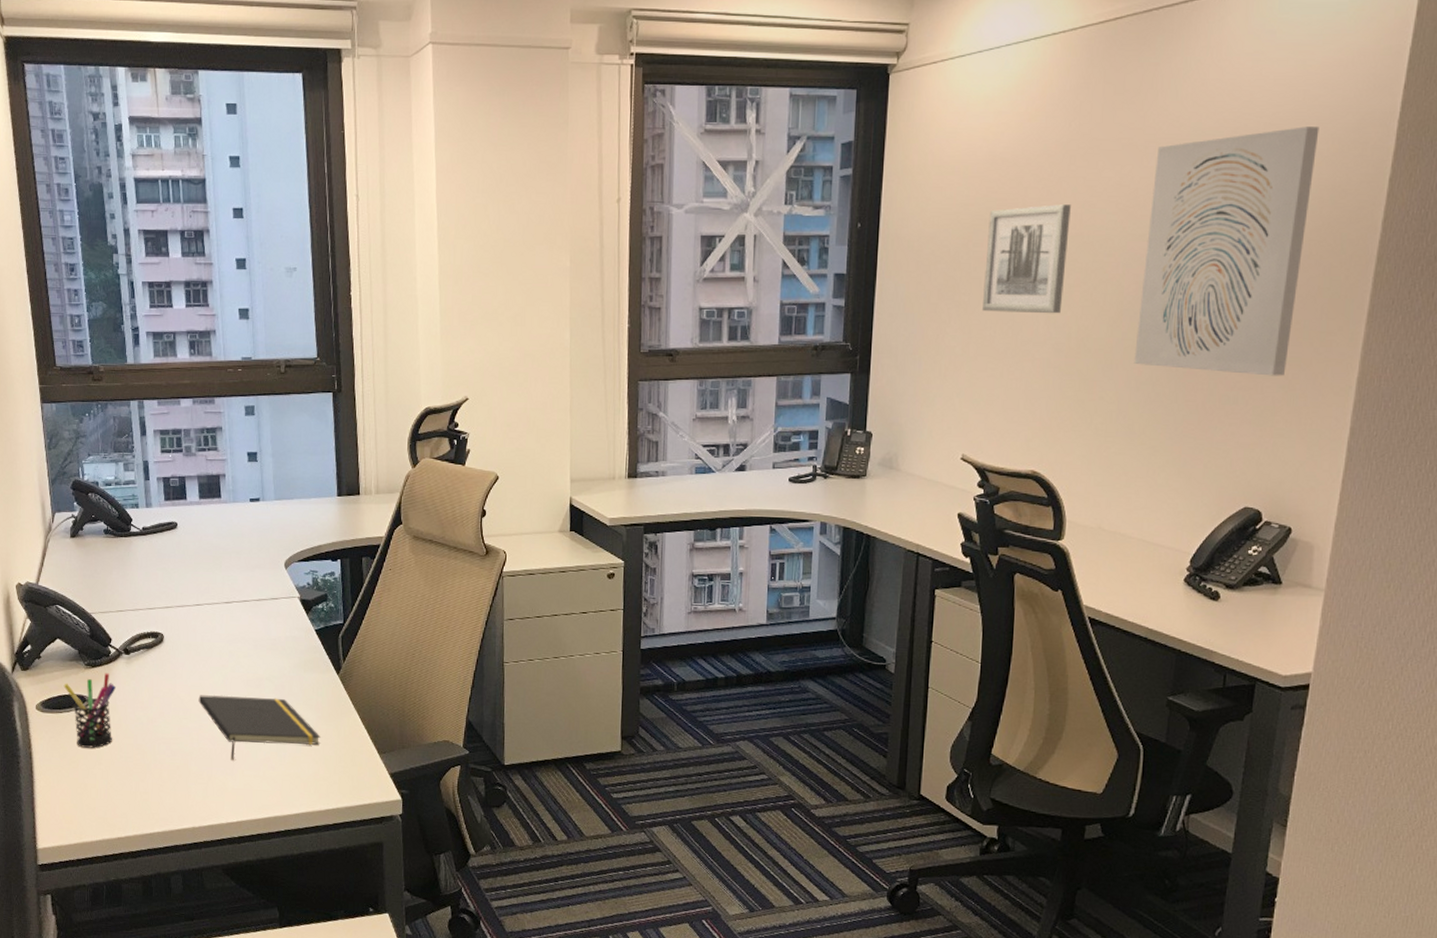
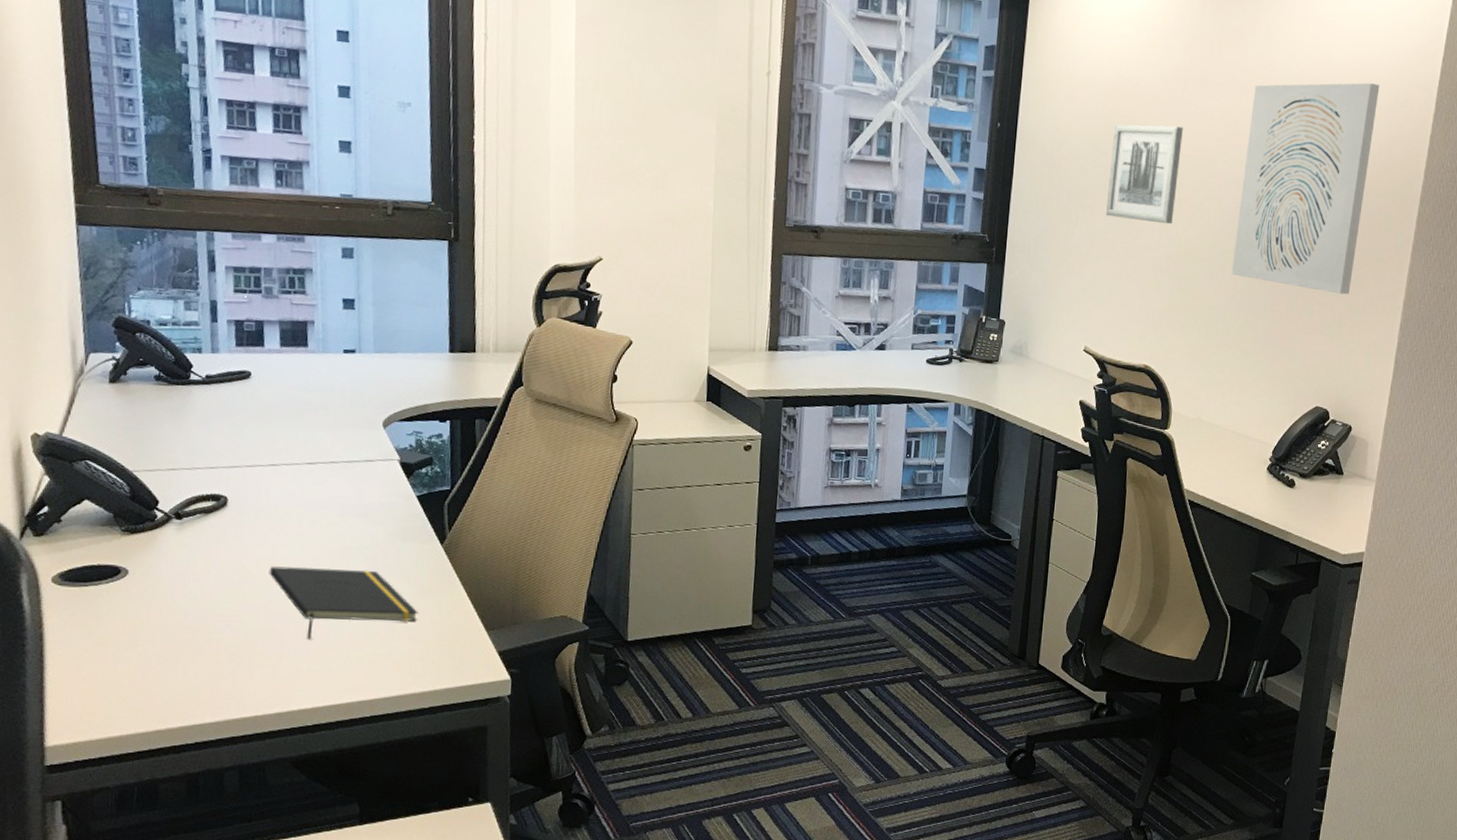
pen holder: present [63,673,116,748] -> none [91,540,162,627]

